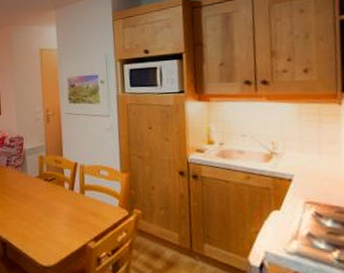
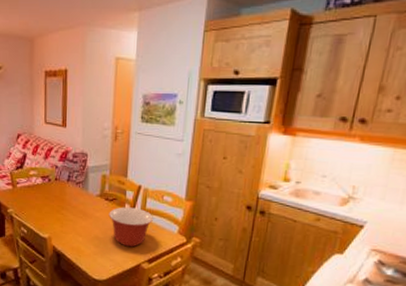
mixing bowl: none [49,185,93,227] -> present [109,207,153,247]

